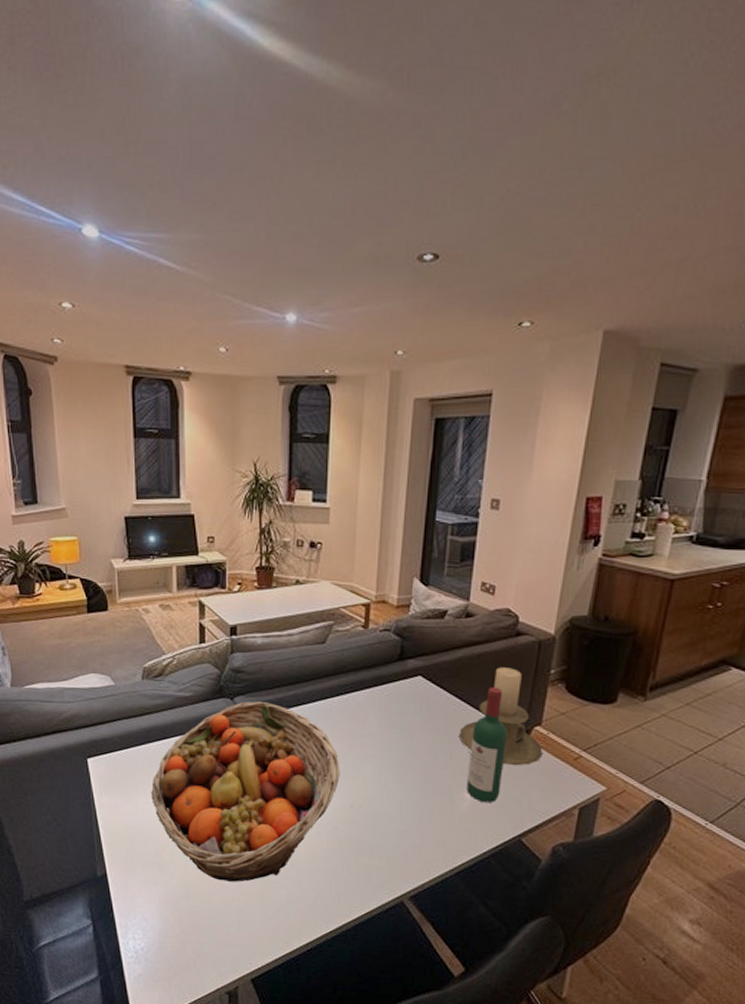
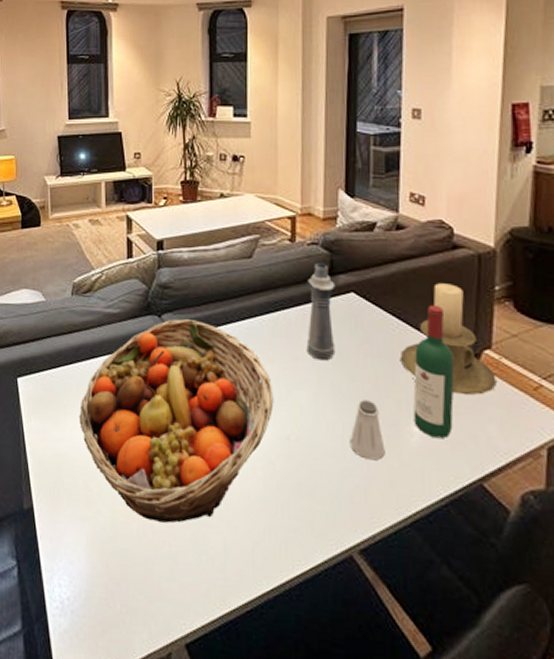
bottle: none [373,649,404,738] -> present [306,263,336,361]
saltshaker: none [407,772,439,823] -> present [349,400,385,461]

